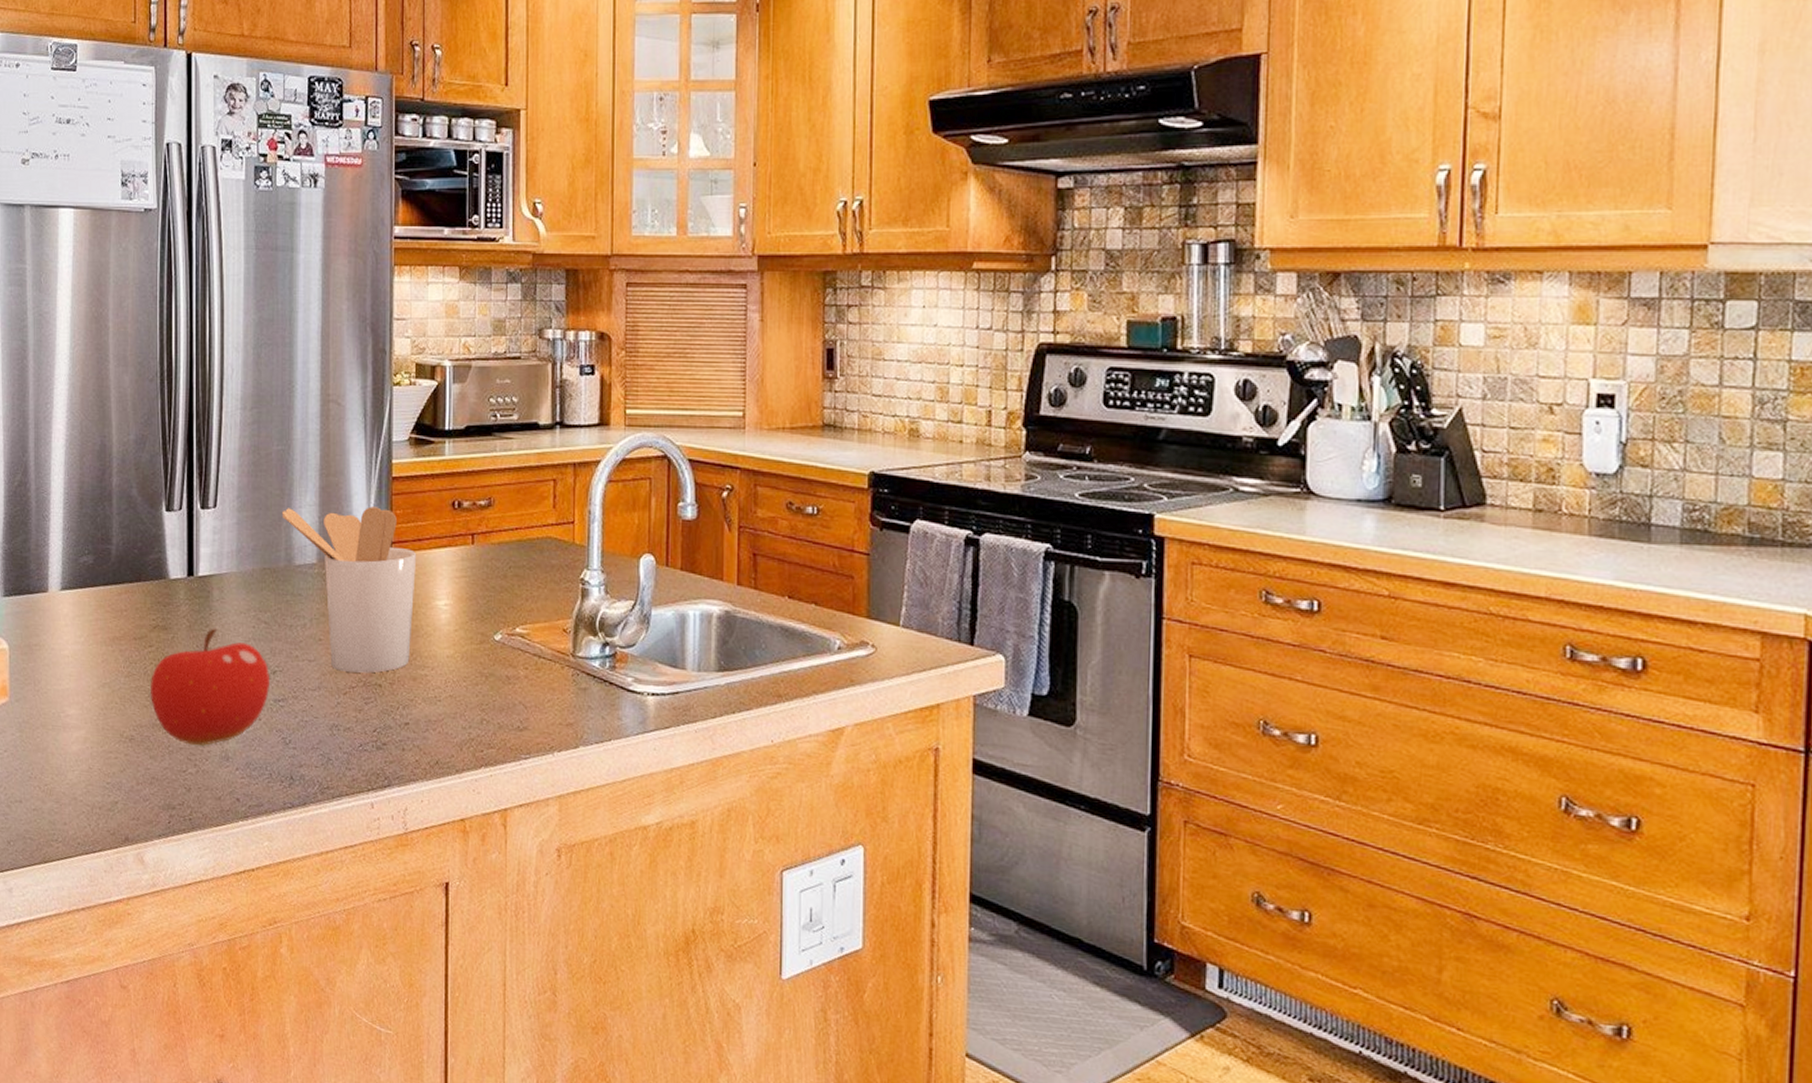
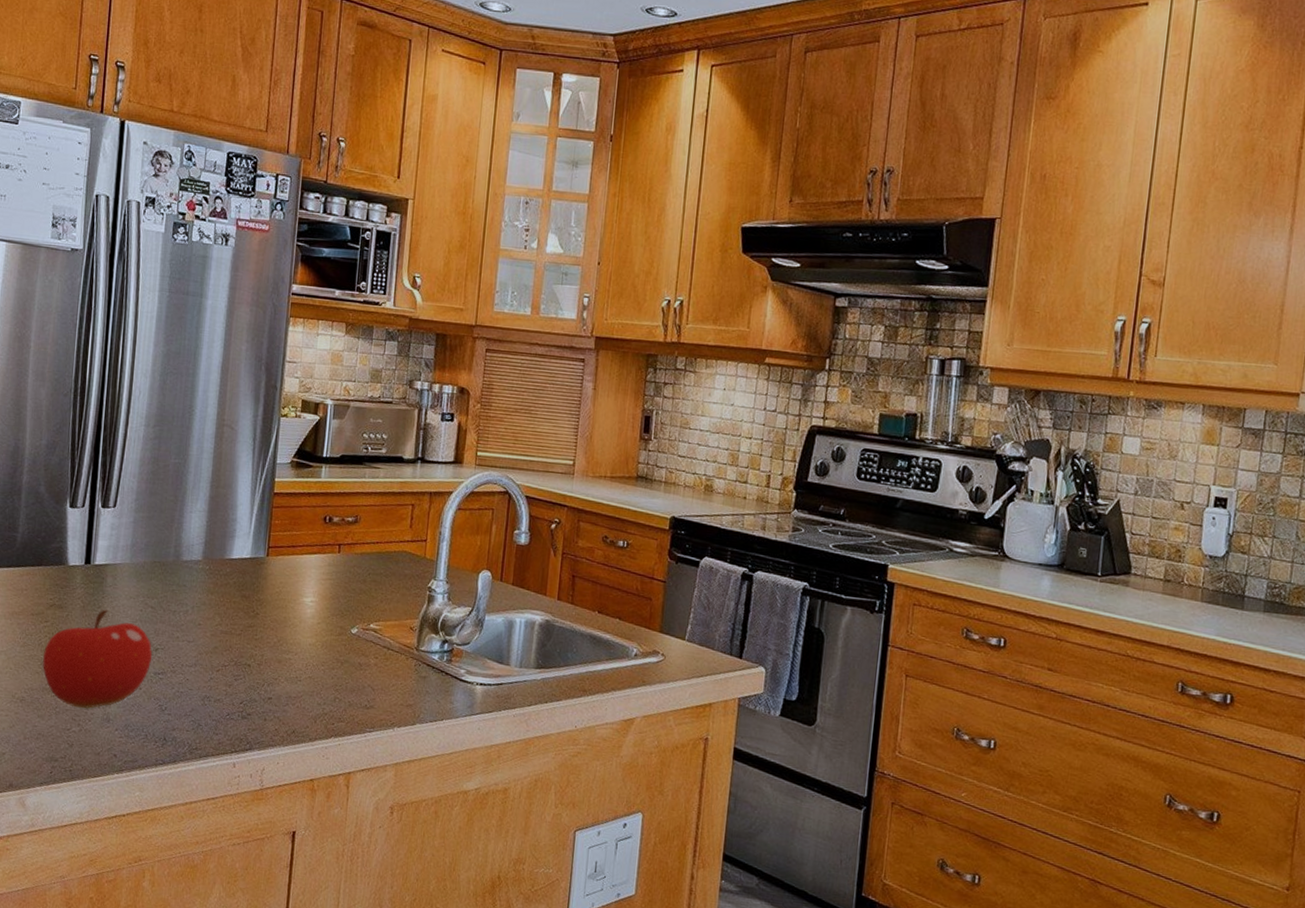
utensil holder: present [281,506,417,673] -> none [174,512,290,655]

